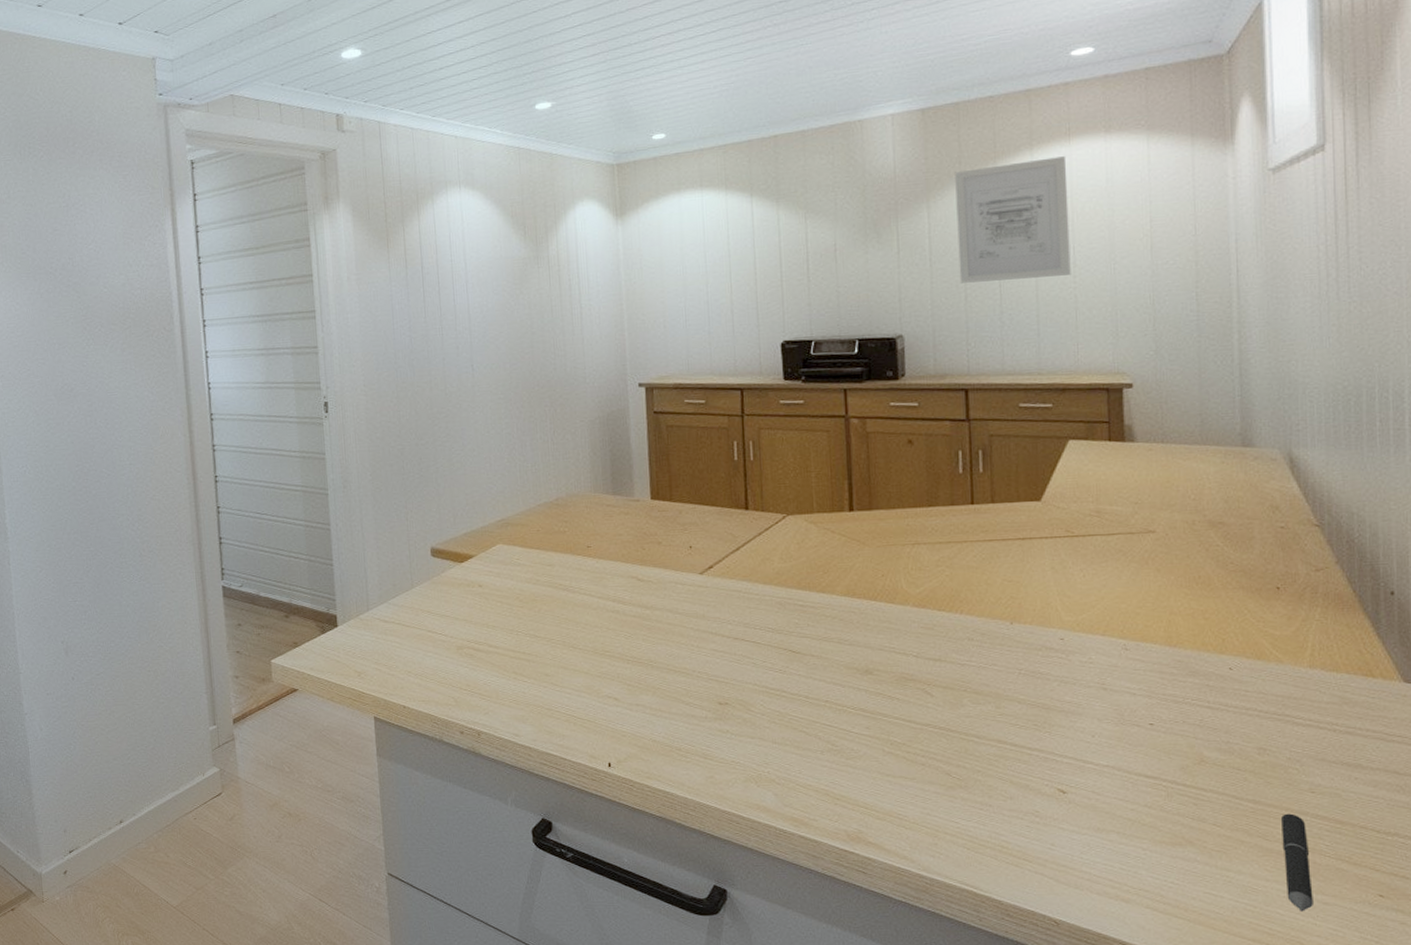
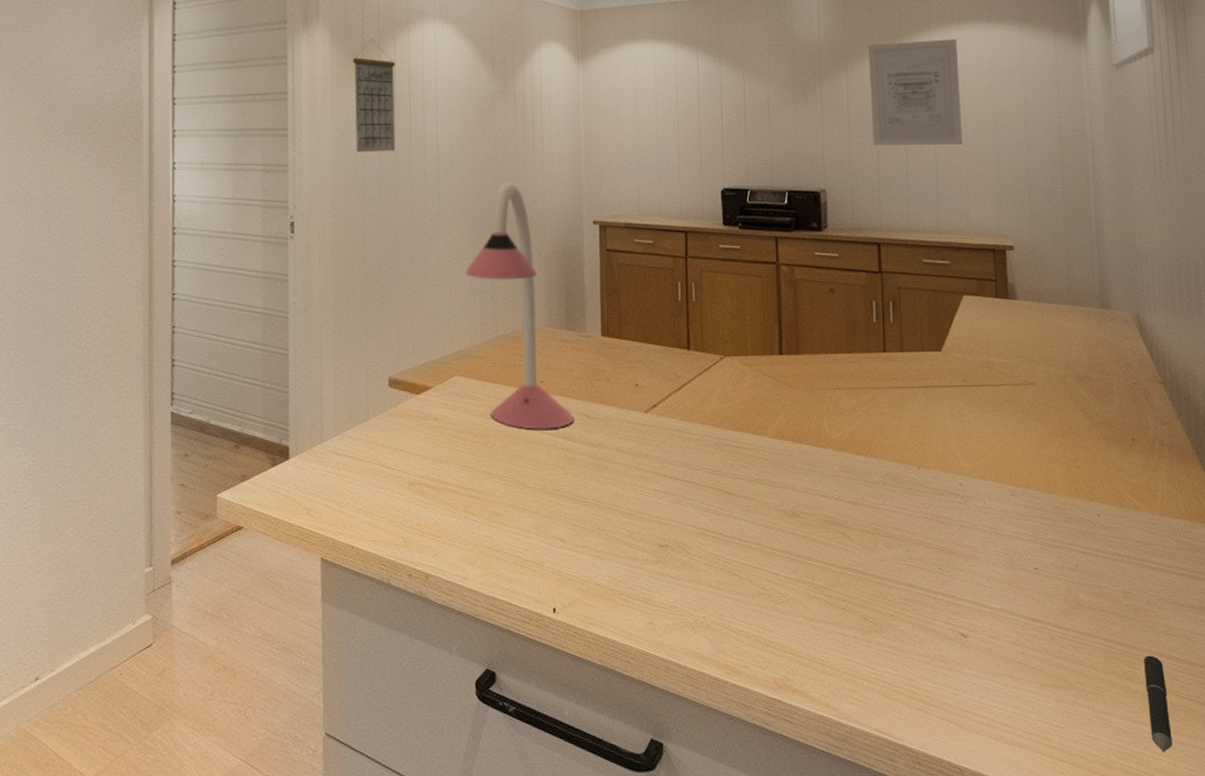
calendar: none [376,213,425,329] -> present [352,39,395,152]
desk lamp: none [504,349,624,594] -> present [465,182,574,430]

